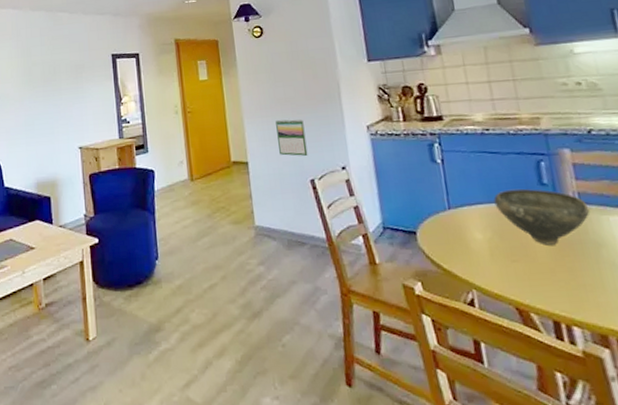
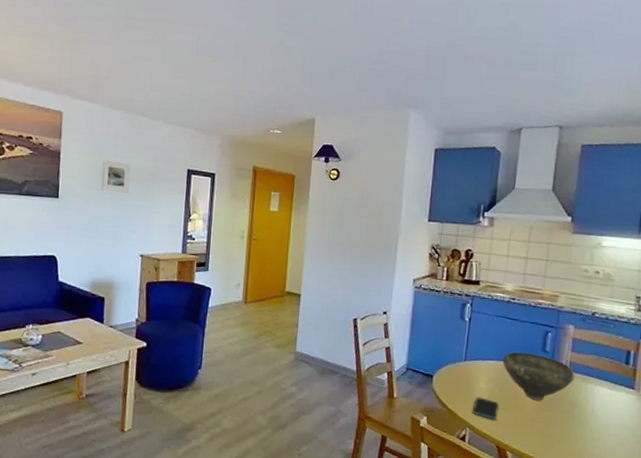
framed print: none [31,59,59,90] -> present [100,160,131,193]
calendar: present [275,119,308,156] -> none [331,260,359,297]
smartphone: none [473,250,507,277] -> present [472,397,499,421]

